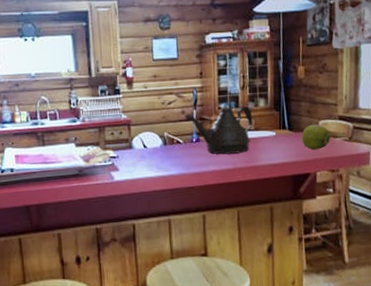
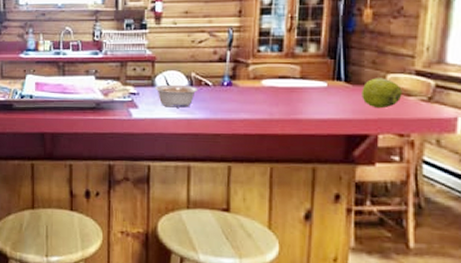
legume: none [133,144,172,167] -> present [155,84,198,108]
teapot: present [183,106,254,155] -> none [215,50,300,103]

